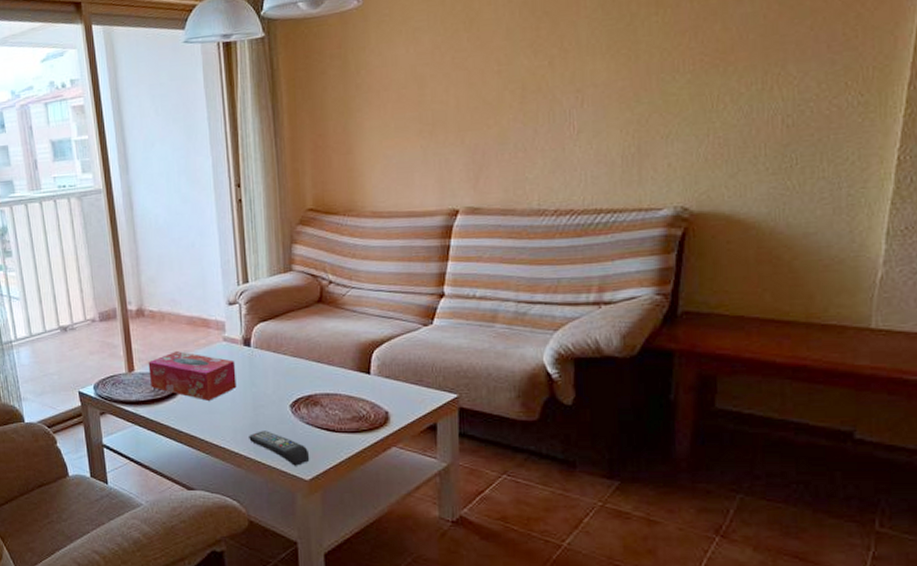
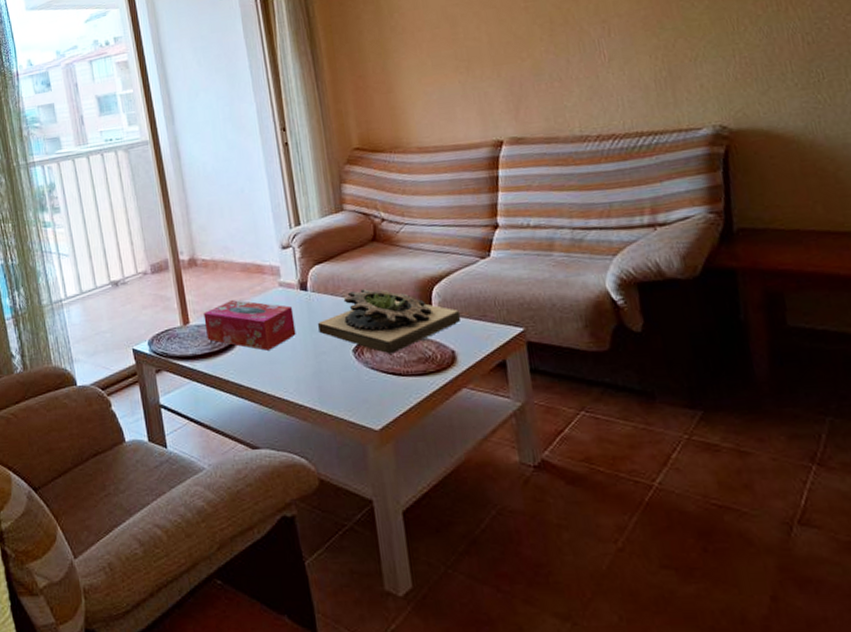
remote control: present [249,431,310,466] -> none [312,379,378,415]
succulent planter: none [259,348,398,411] -> present [318,289,462,354]

